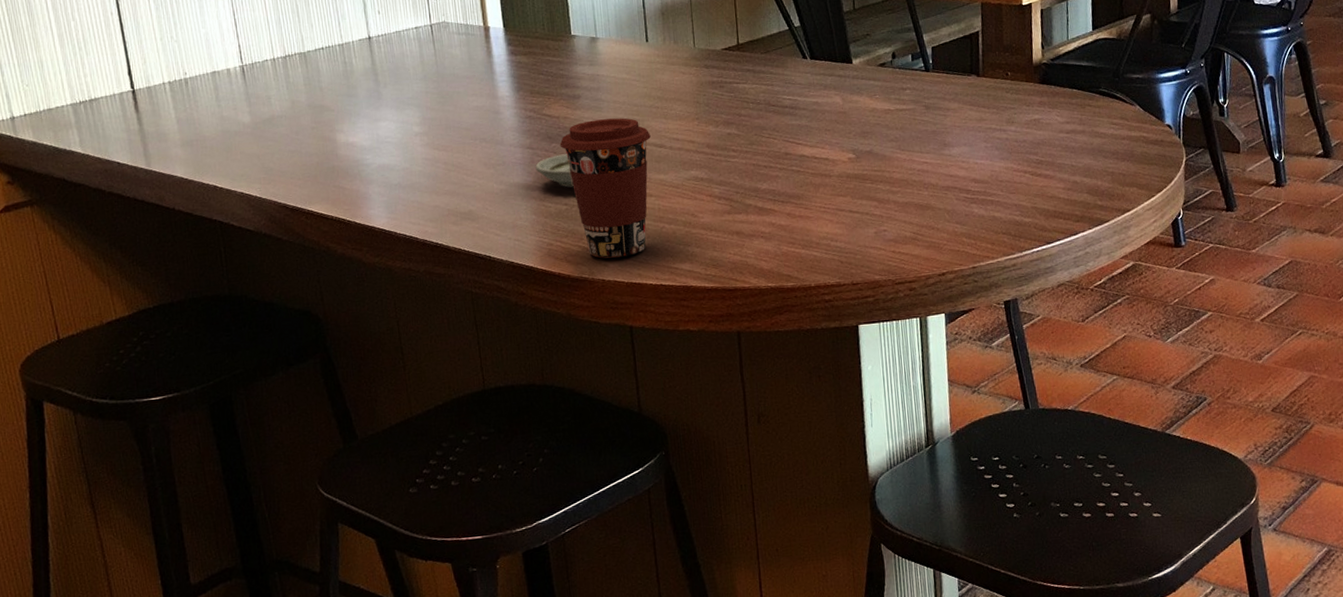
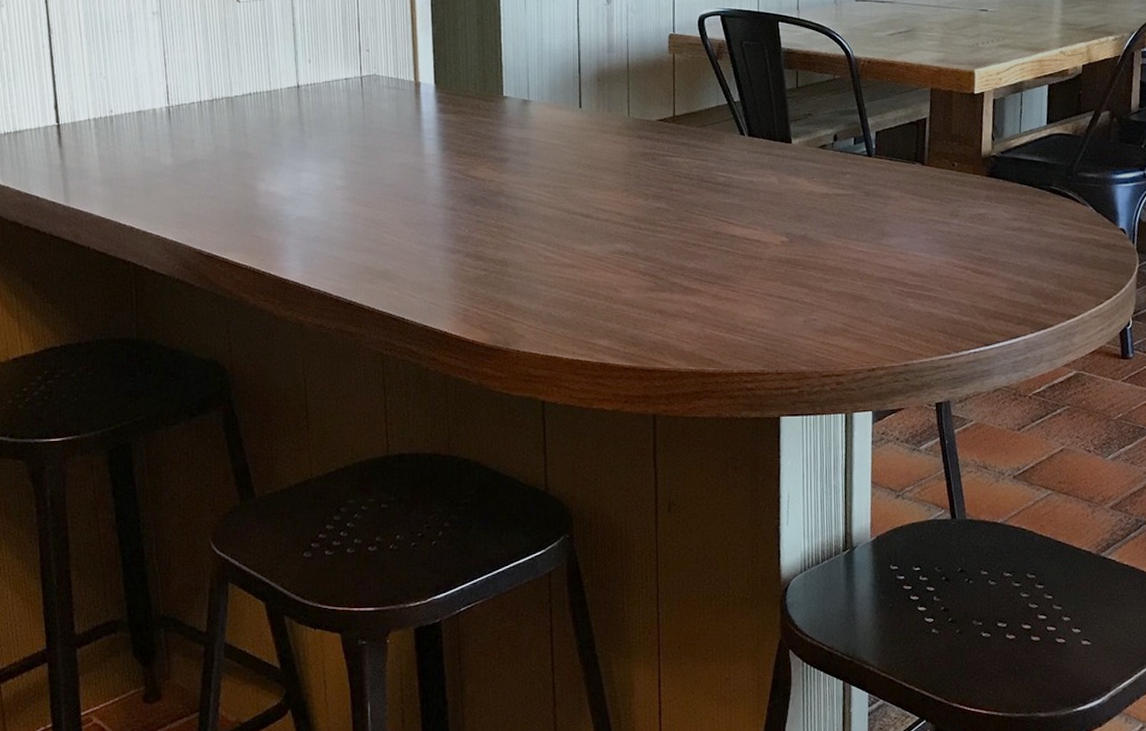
saucer: present [535,154,574,188] -> none [457,218,495,253]
coffee cup: present [559,118,651,259] -> none [483,184,577,328]

